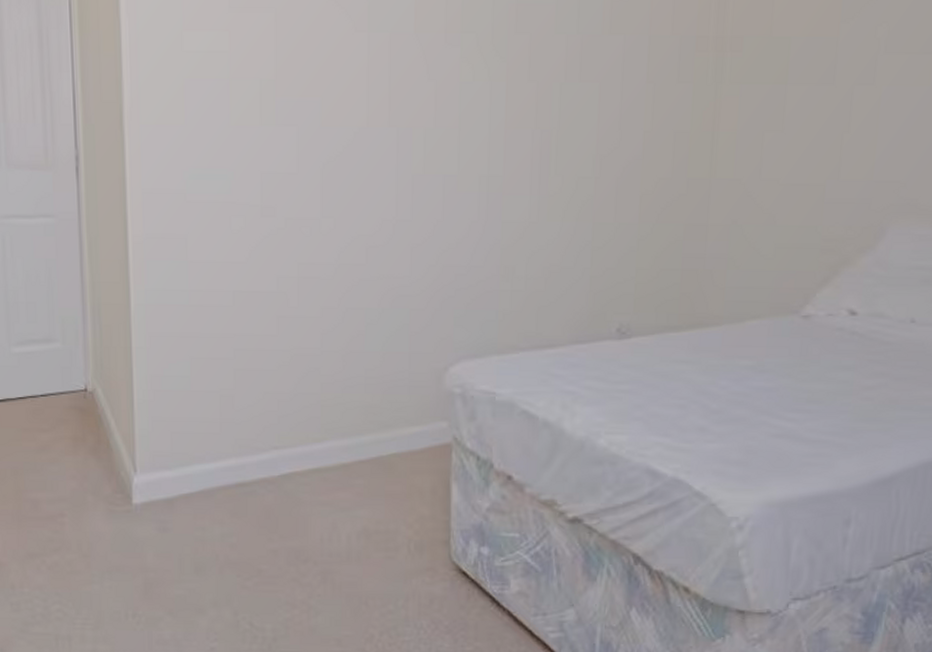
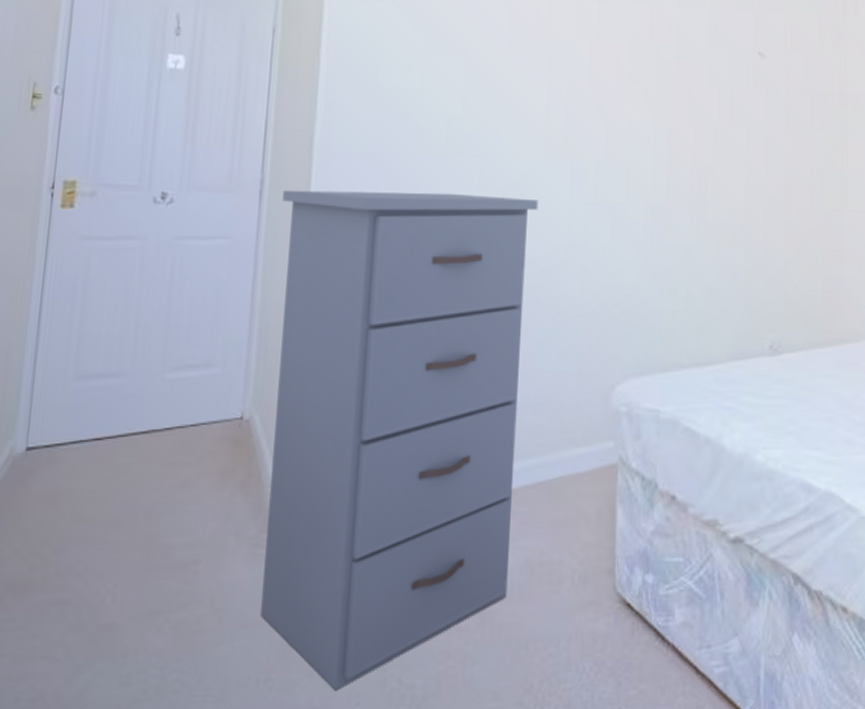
underdrawers: none [98,166,362,628] -> present [260,189,539,690]

